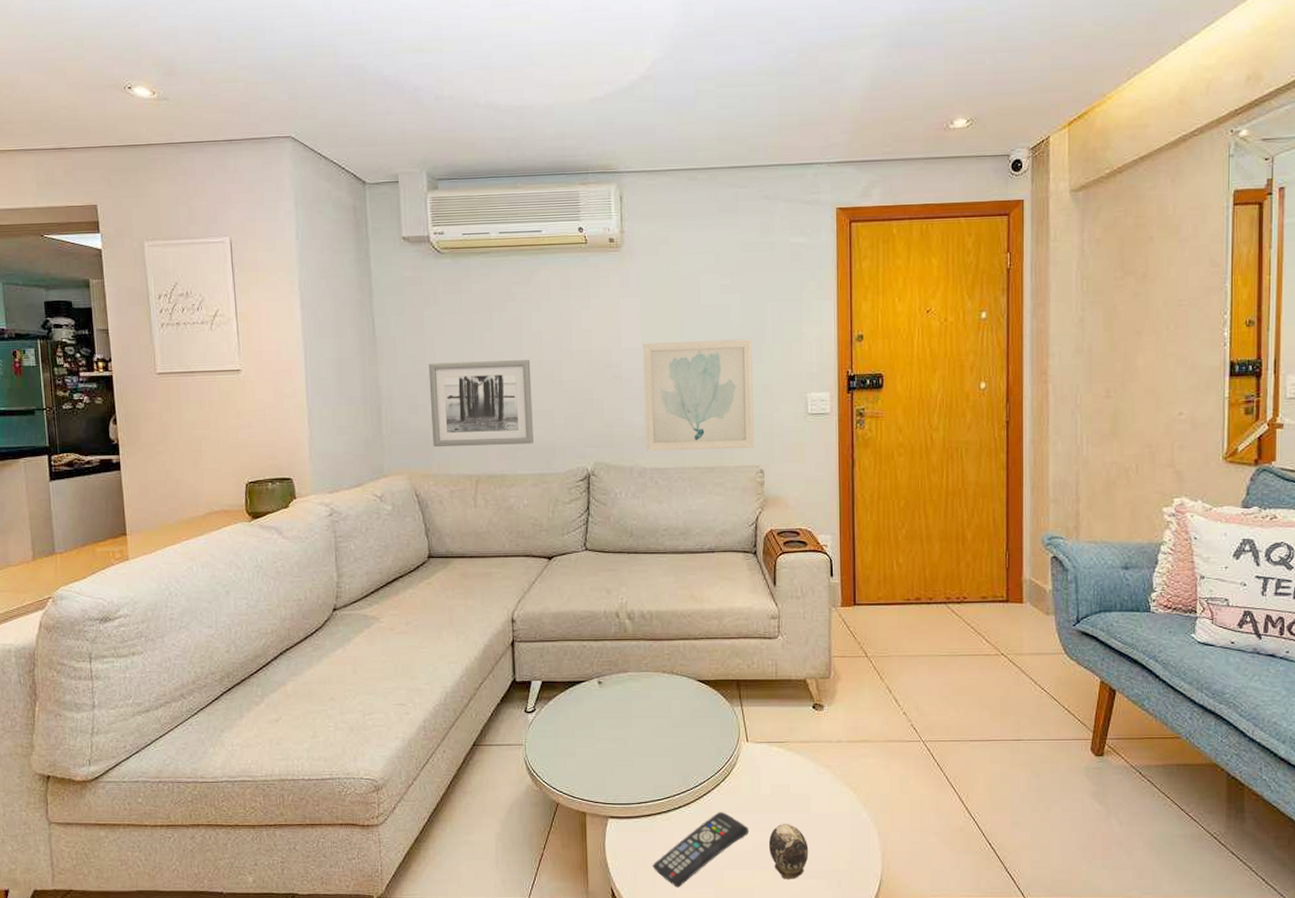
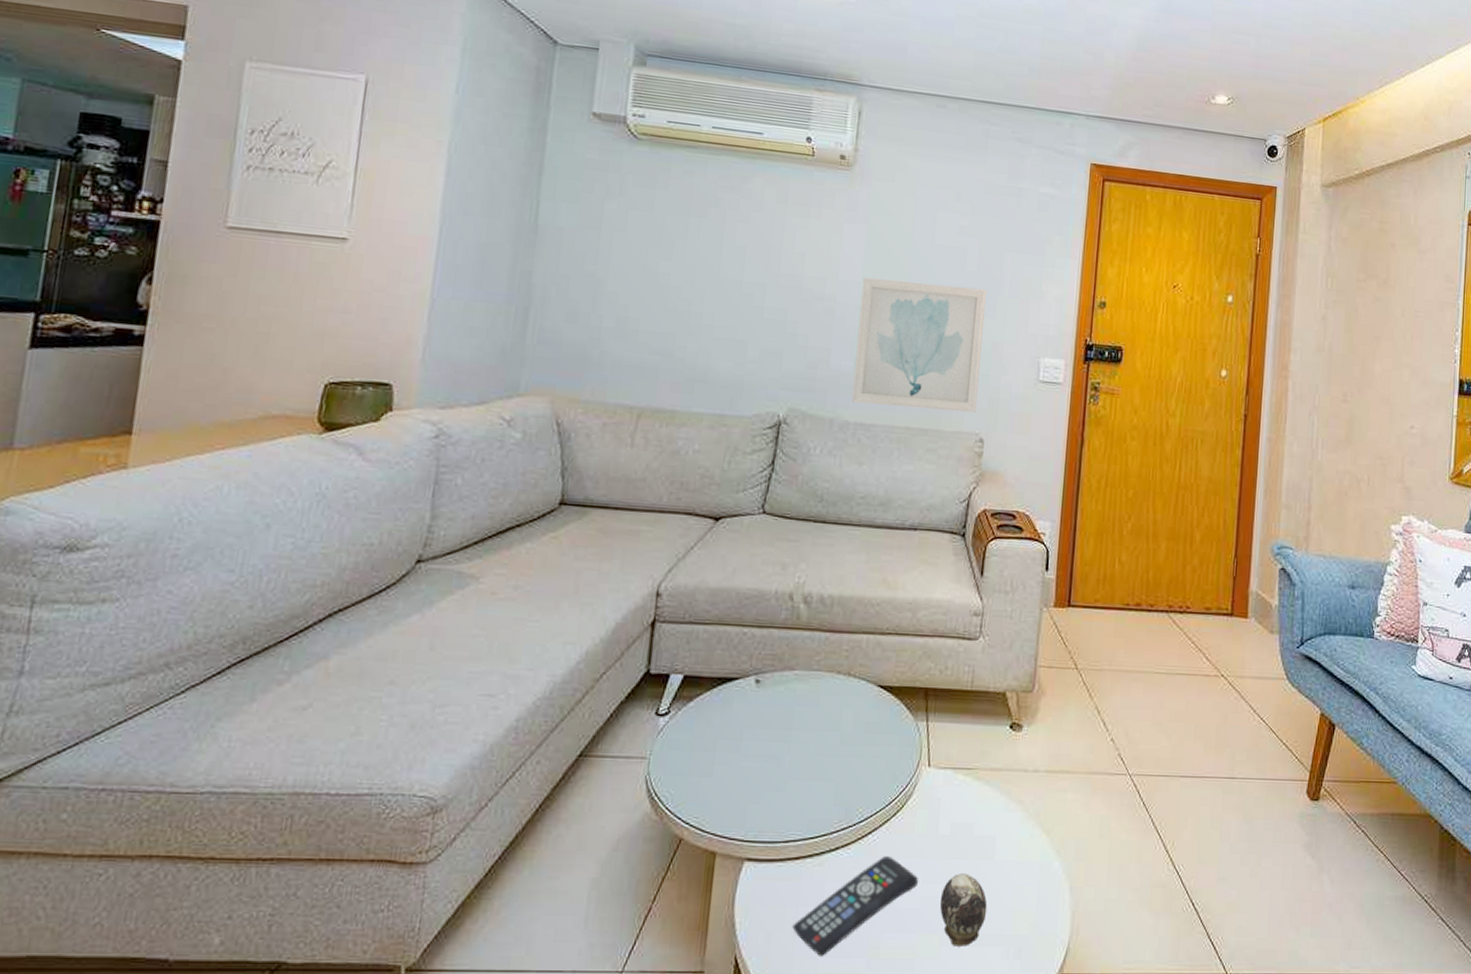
wall art: present [428,360,533,447] -> none [589,265,728,377]

